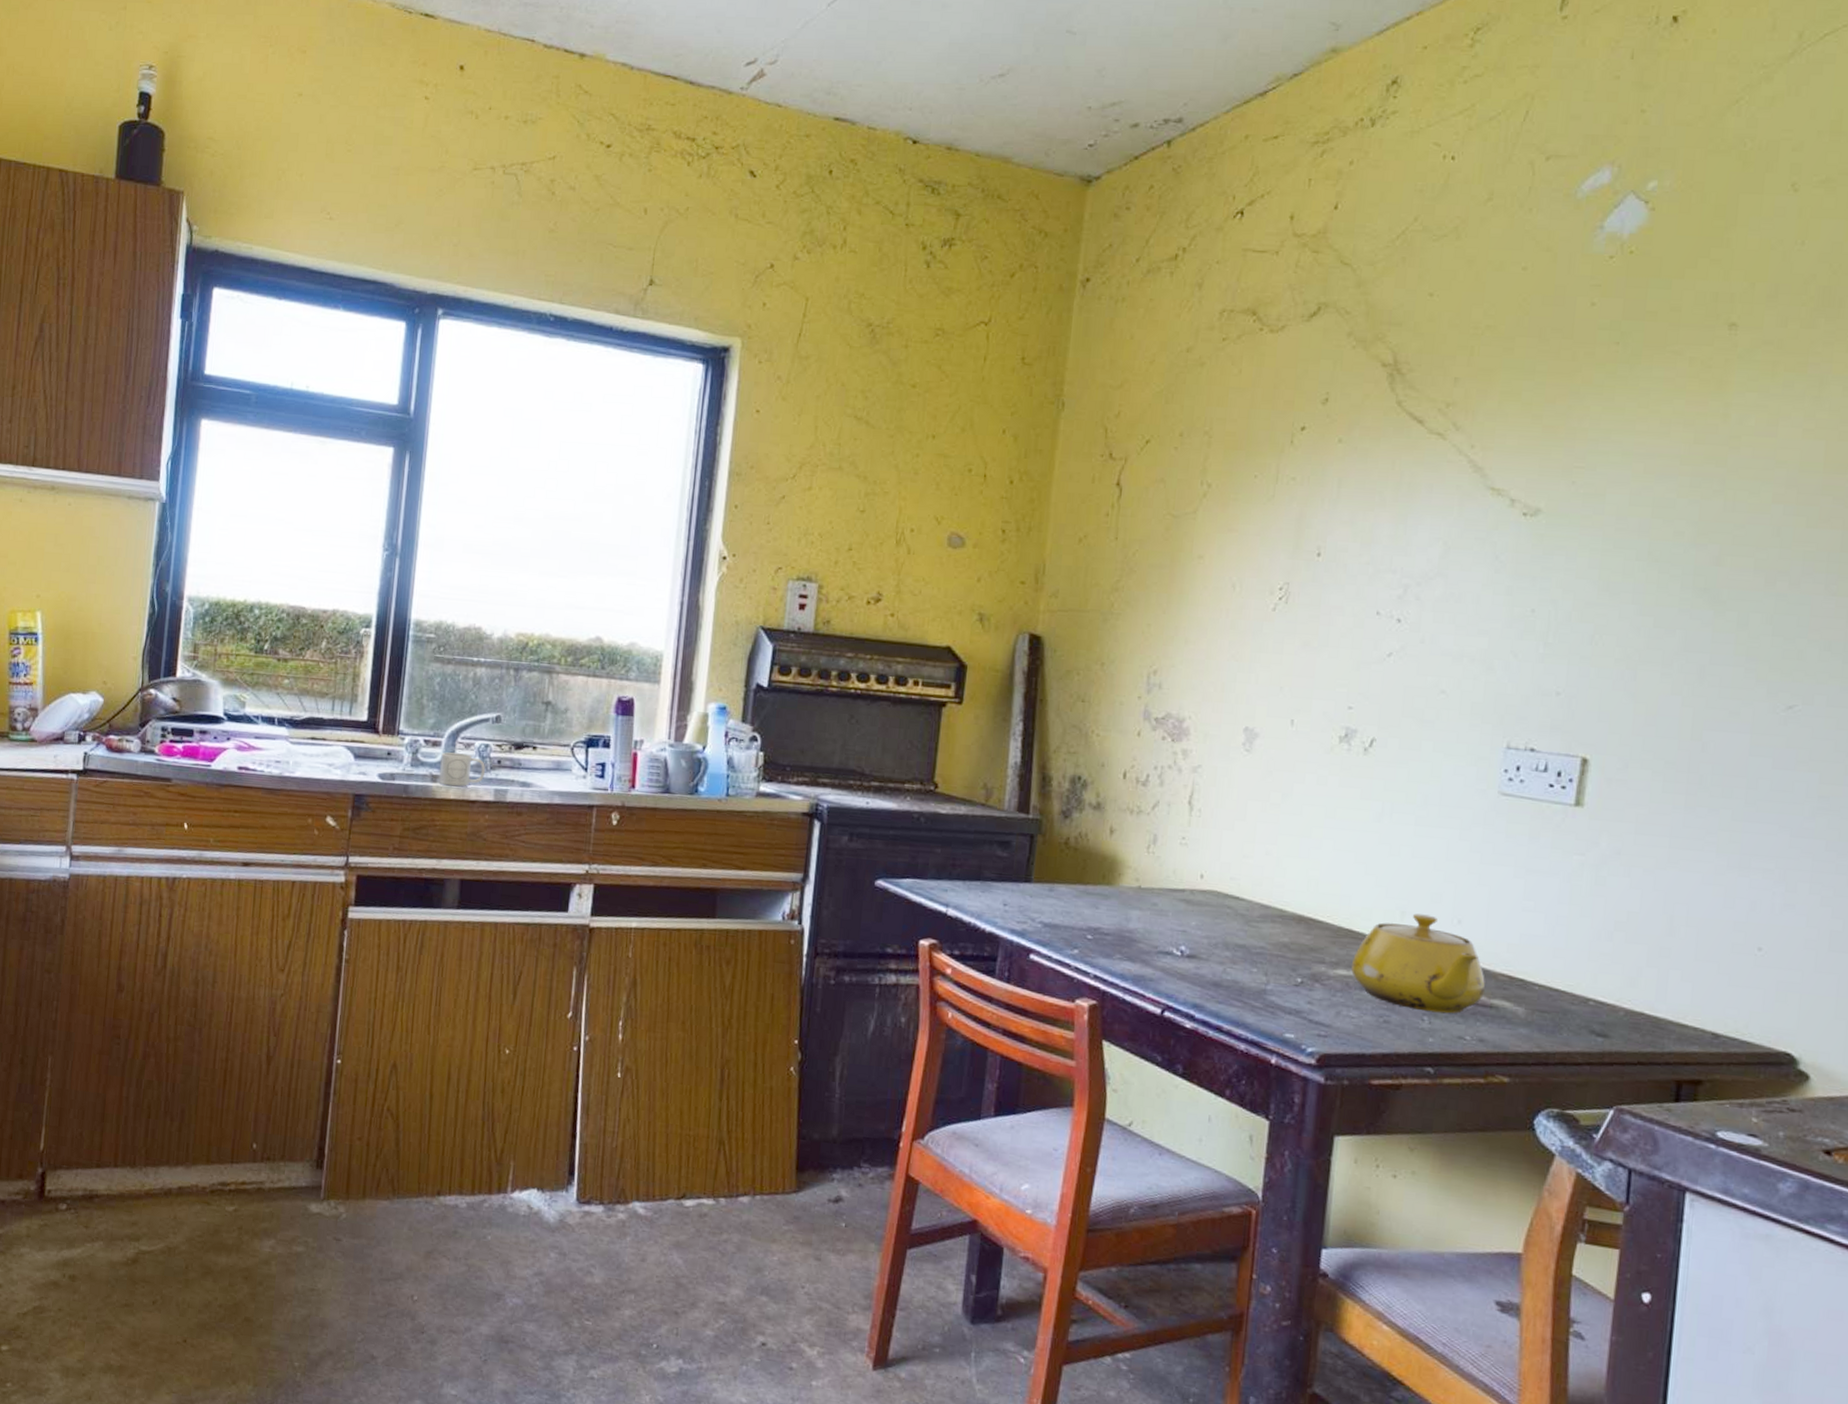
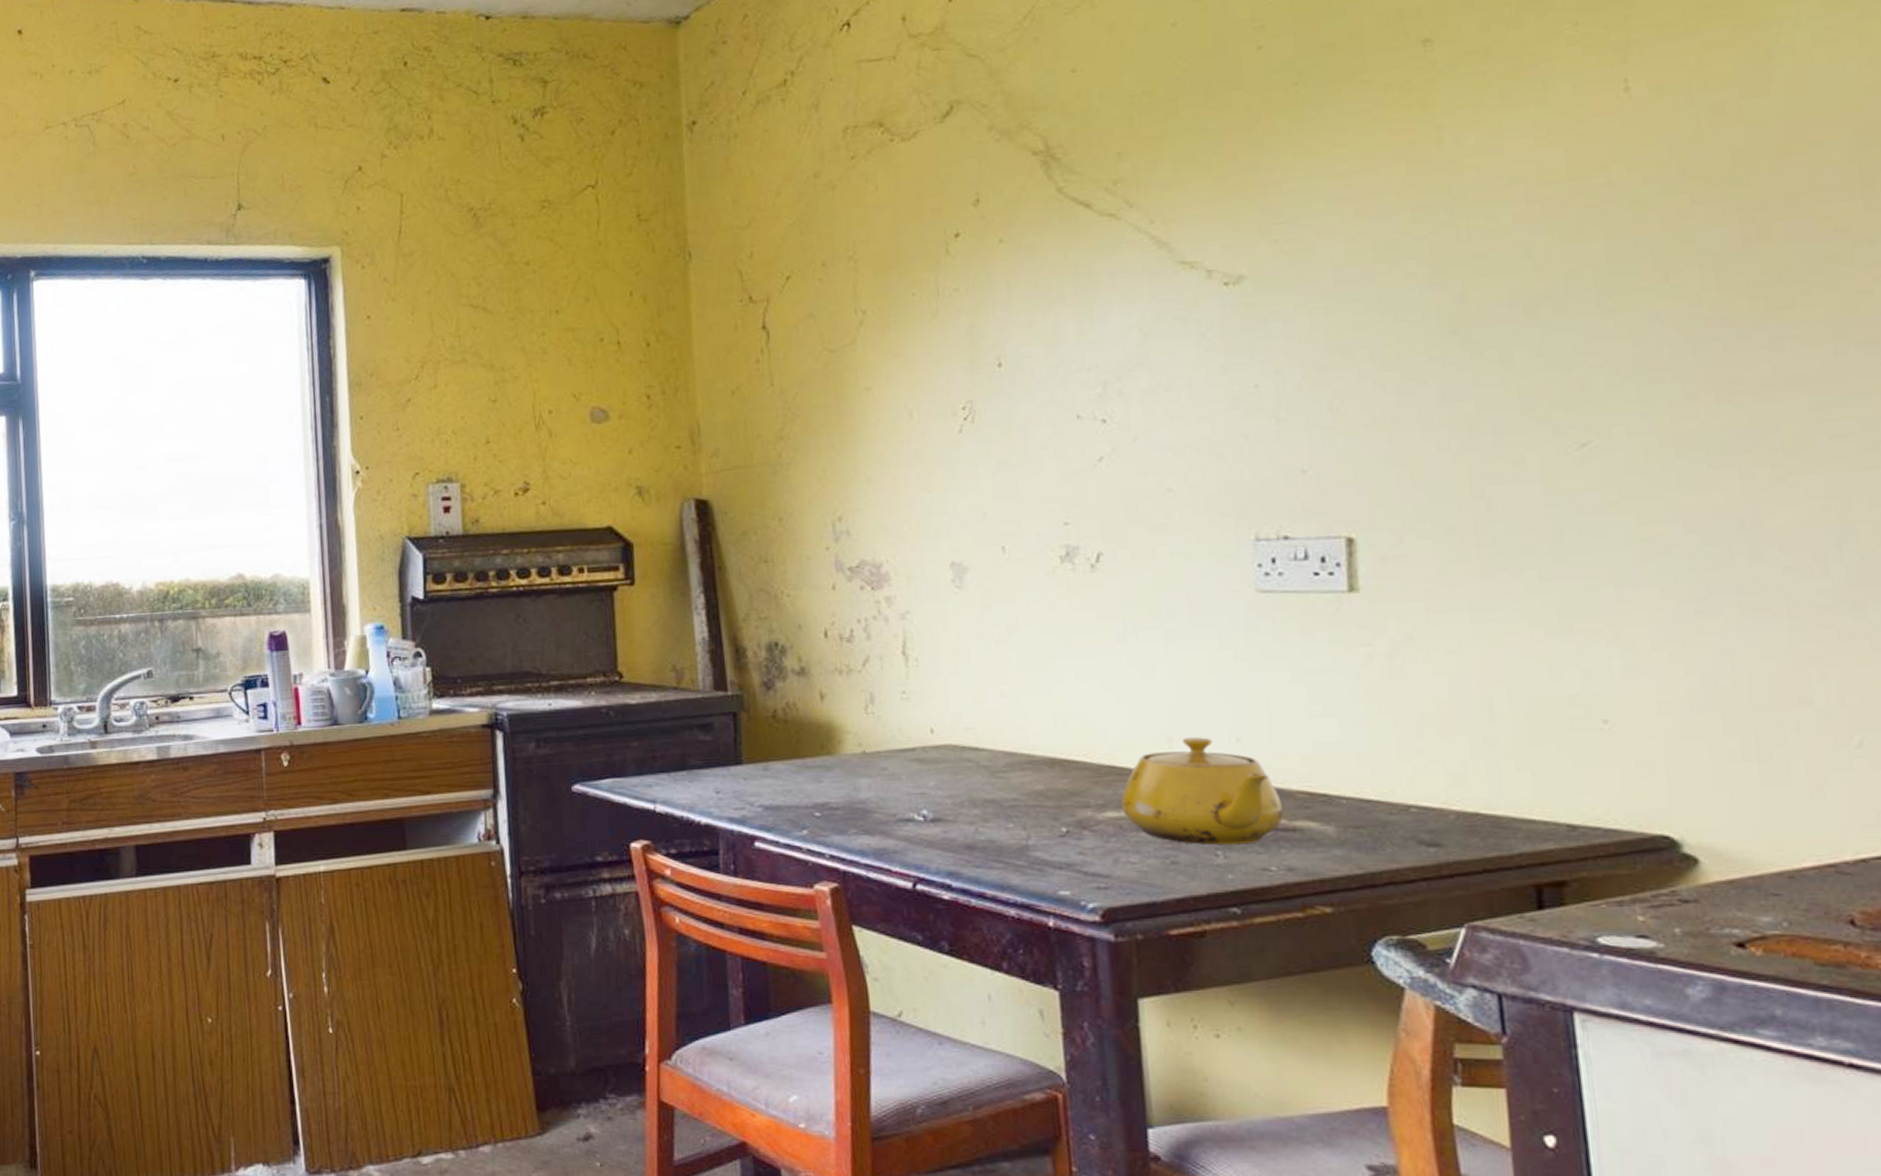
mug: present [439,752,485,787] -> none [97,715,144,751]

